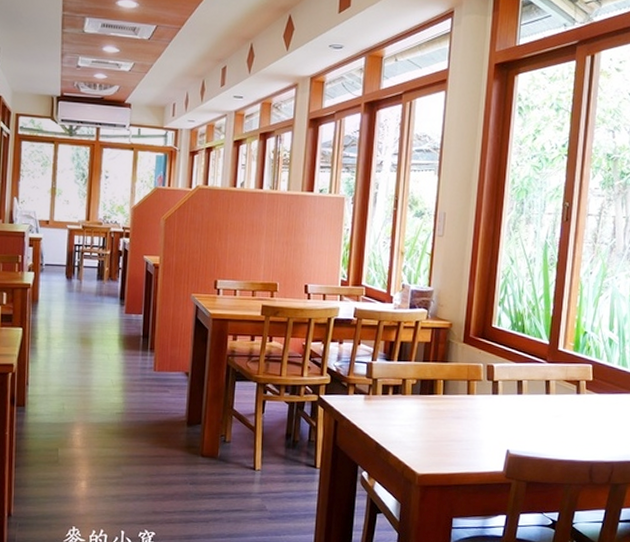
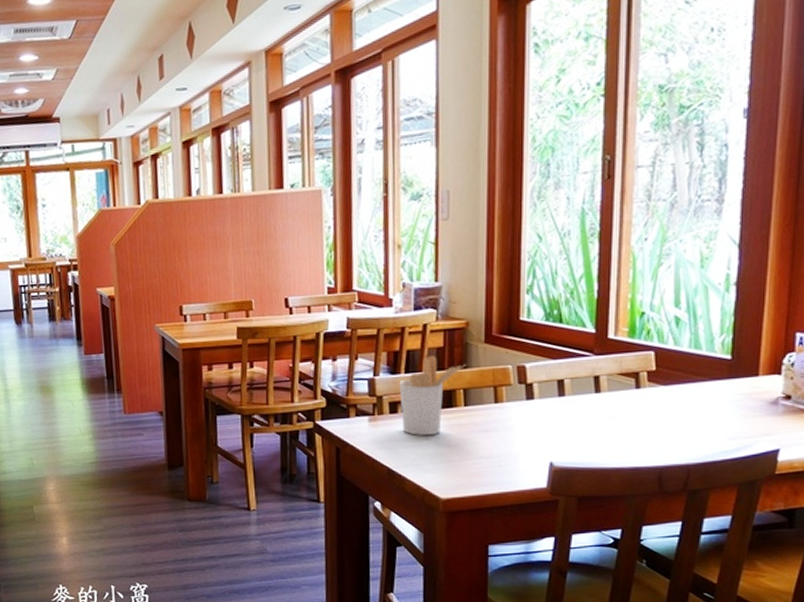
utensil holder: none [391,348,448,418] -> present [399,355,467,436]

